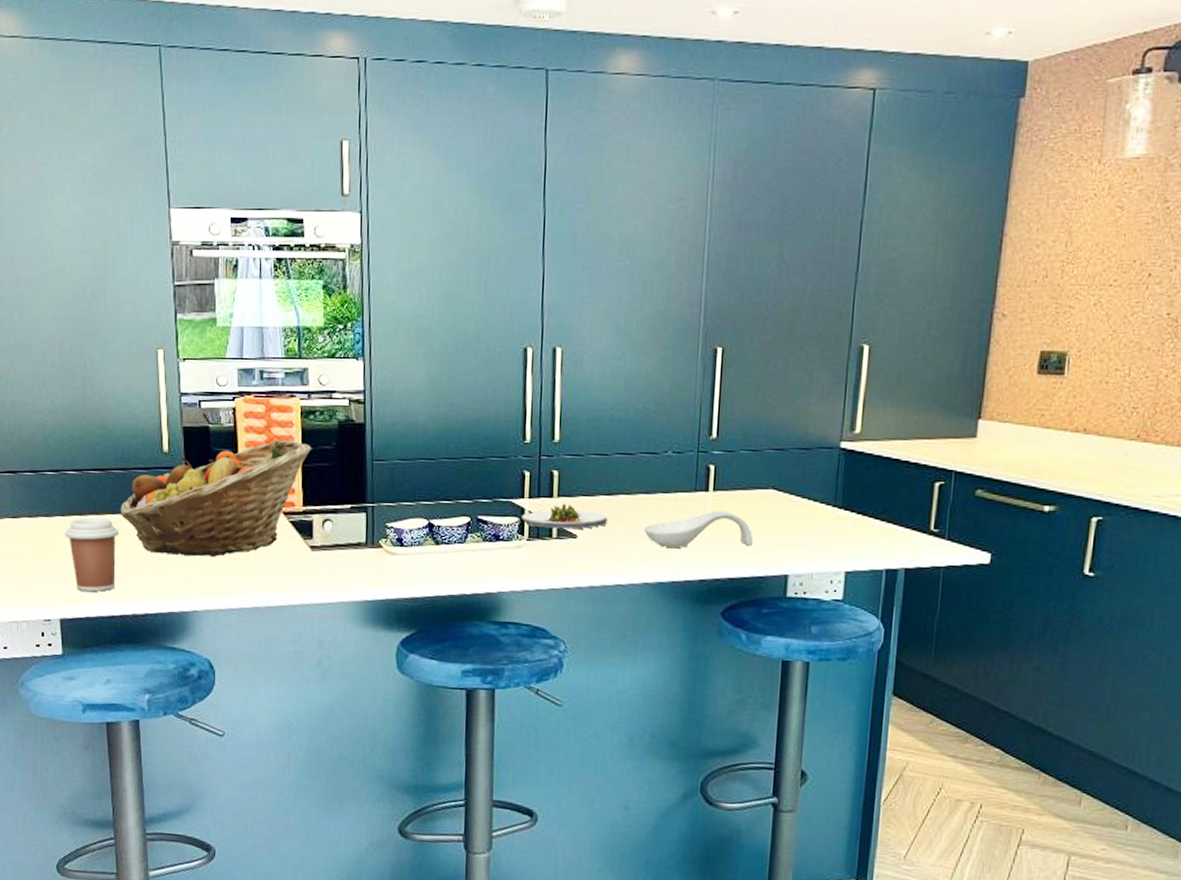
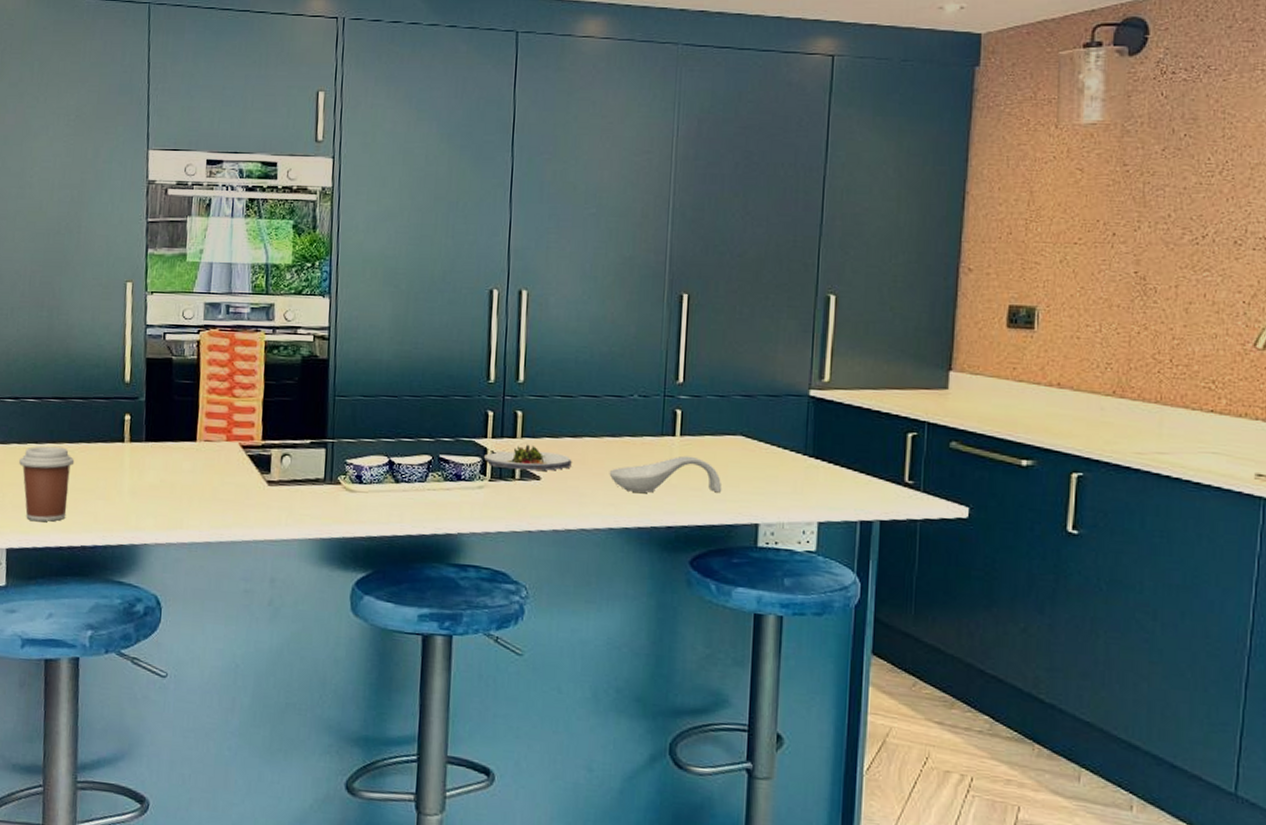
fruit basket: present [120,439,312,558] -> none [76,373,274,490]

